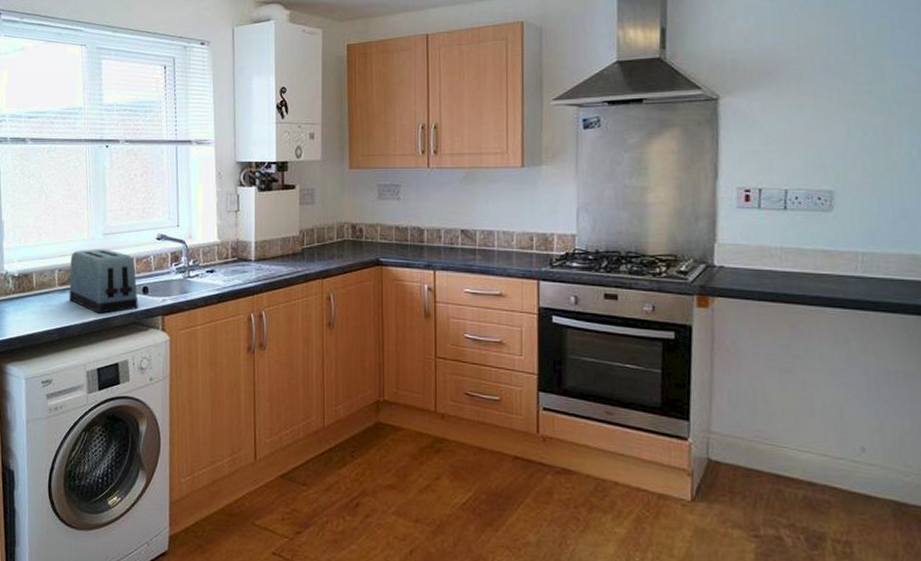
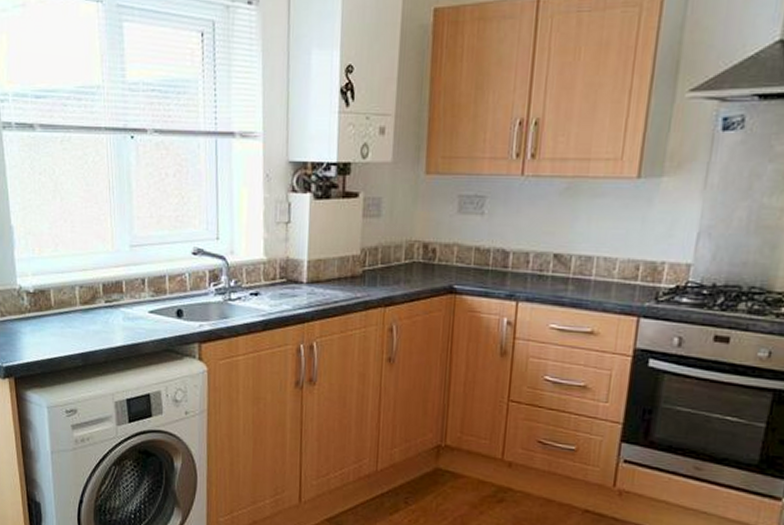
toaster: present [69,249,138,314] -> none [92,263,172,339]

